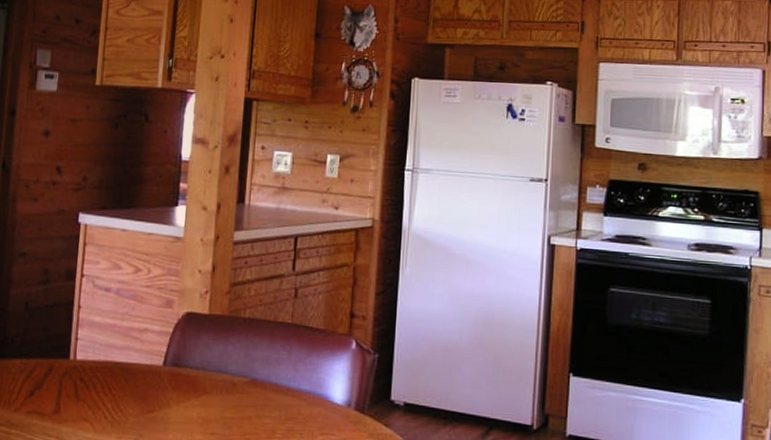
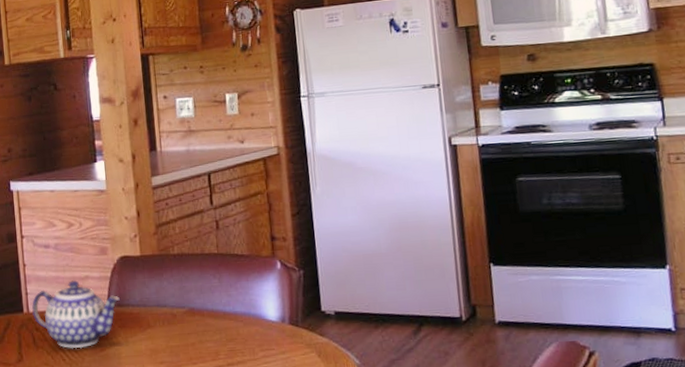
teapot: none [79,330,180,407] -> present [31,279,121,349]

